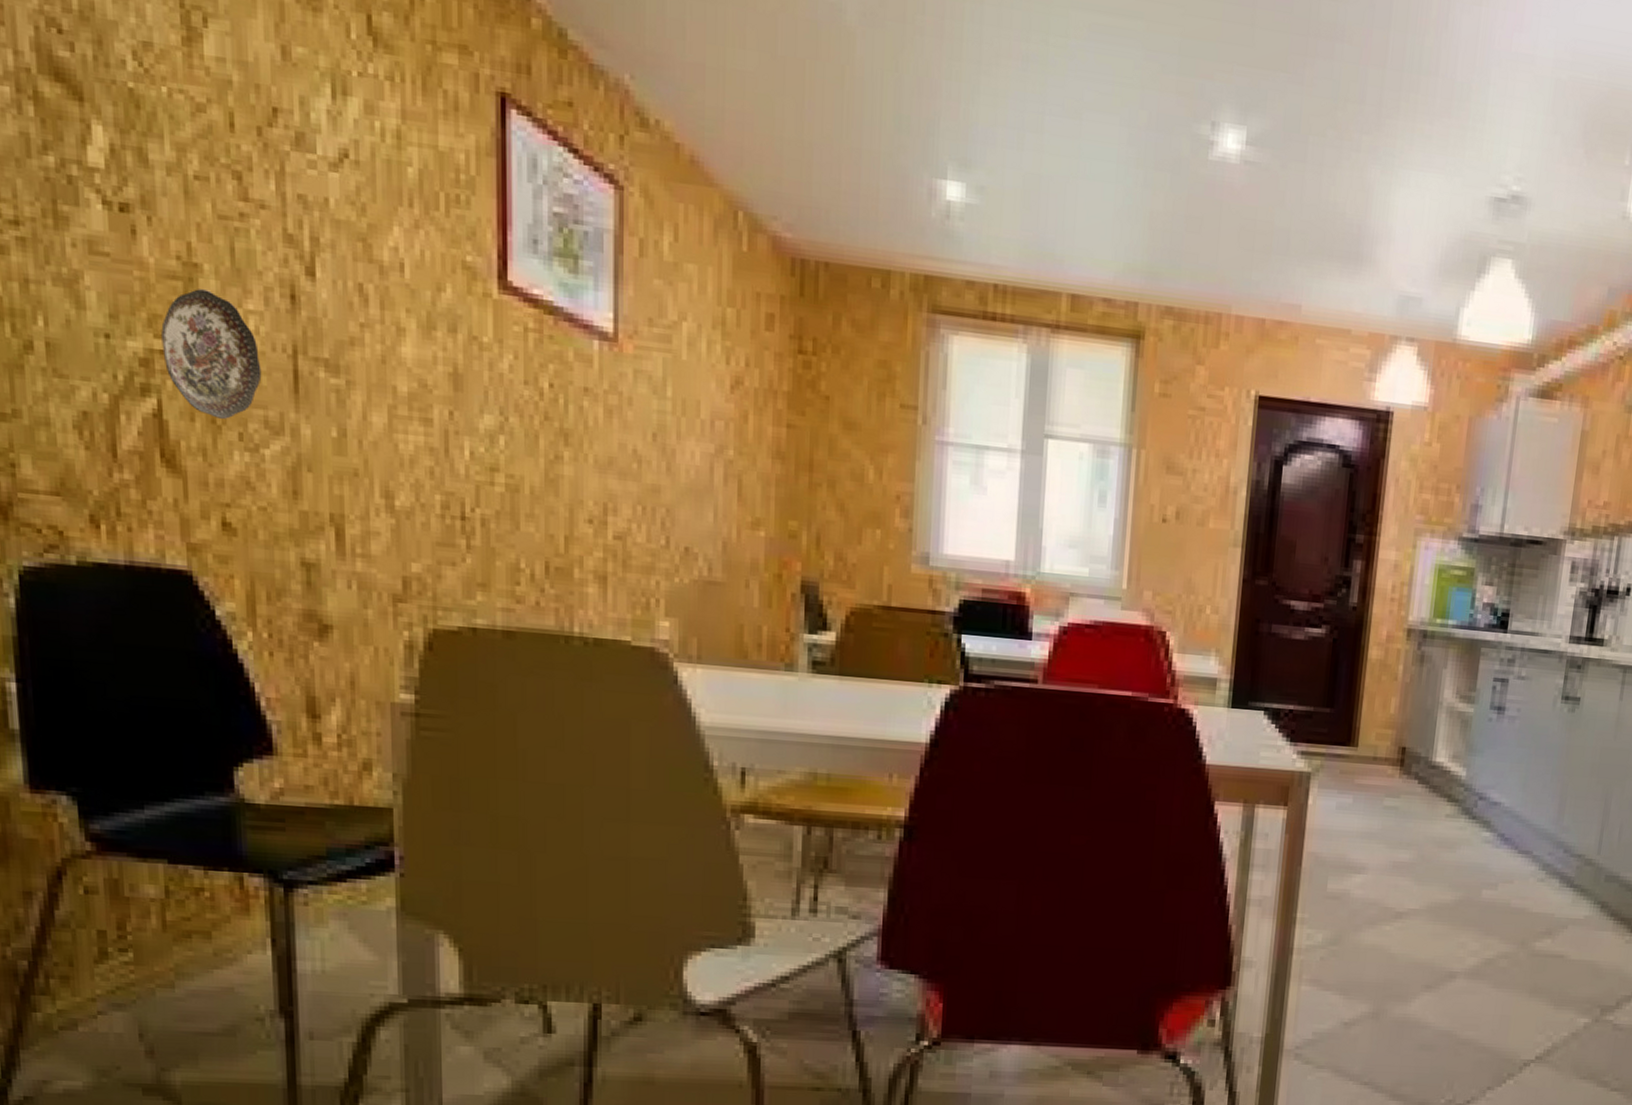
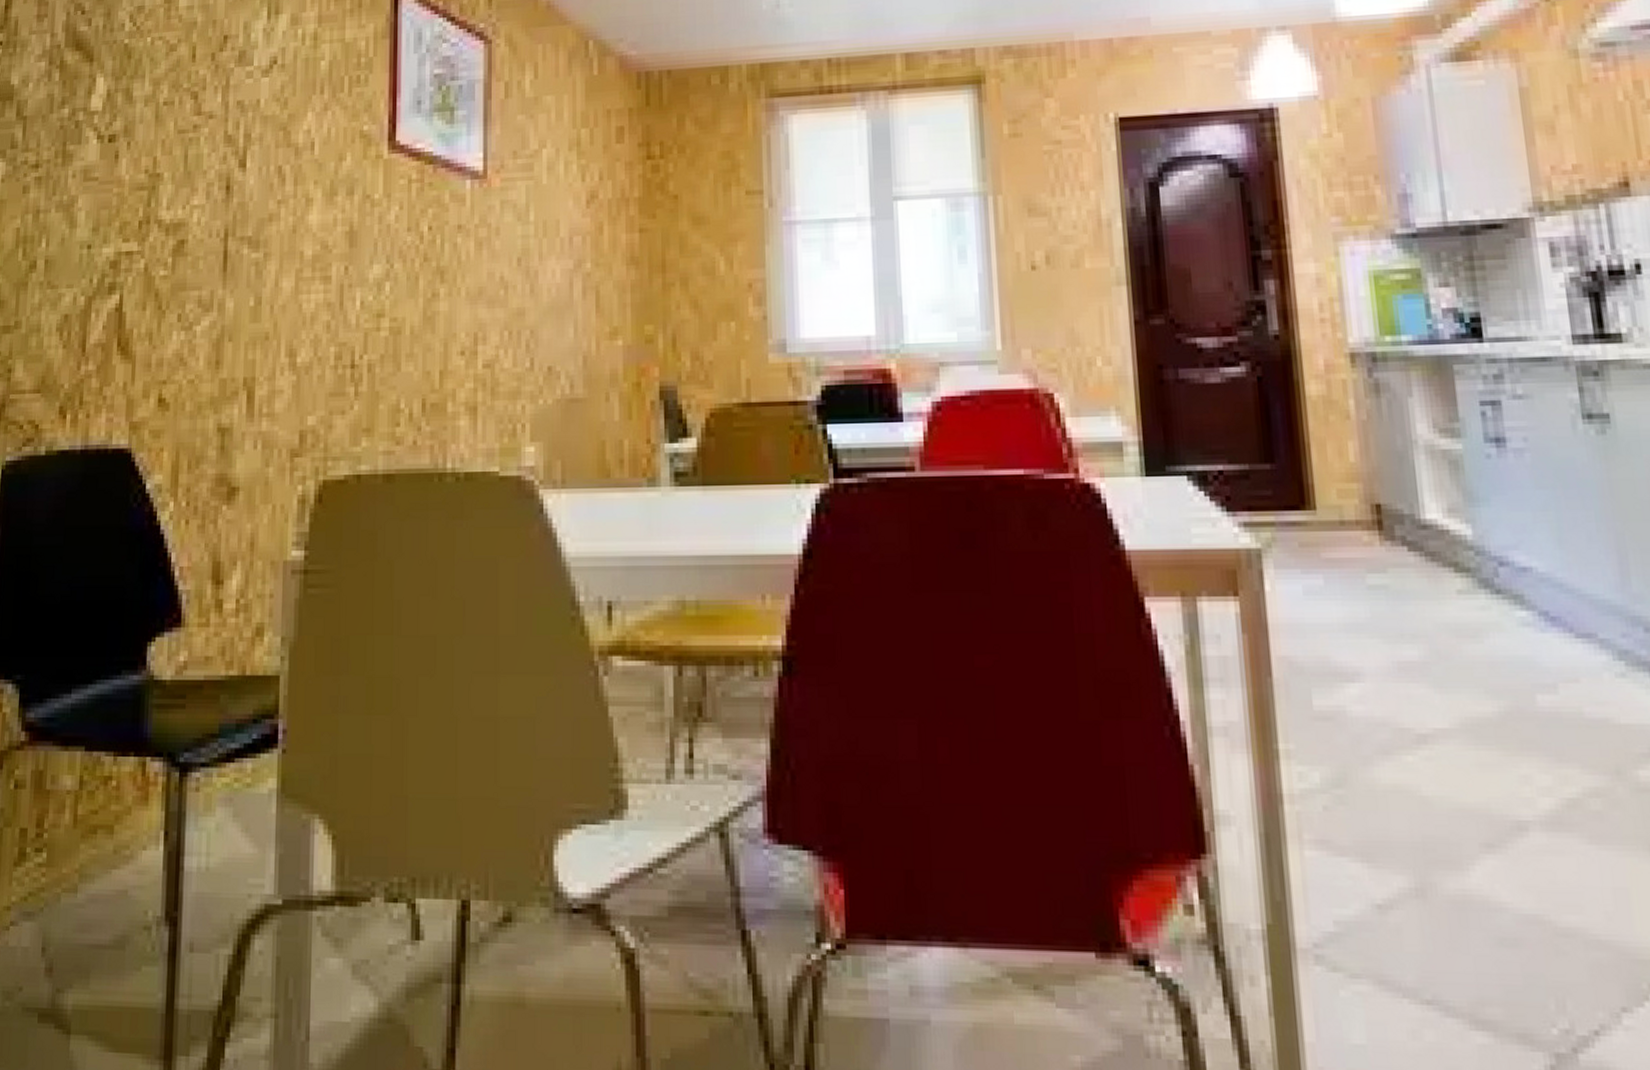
decorative plate: present [161,289,262,419] -> none [128,194,200,304]

